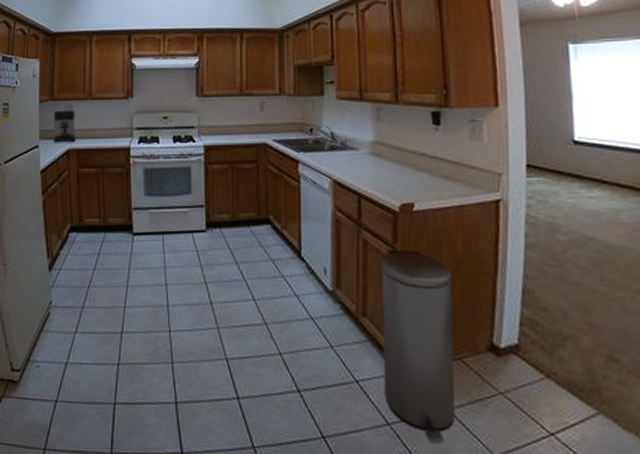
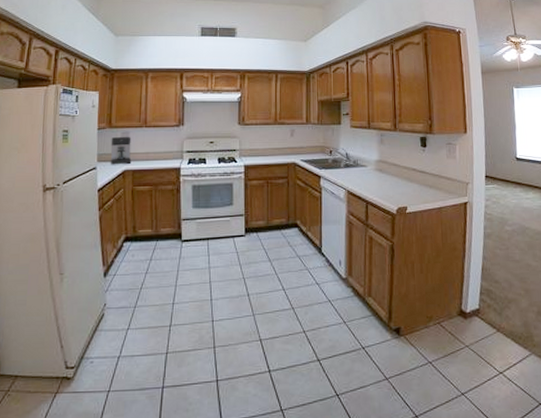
pedal bin: present [381,249,456,444] -> none [382,242,435,390]

